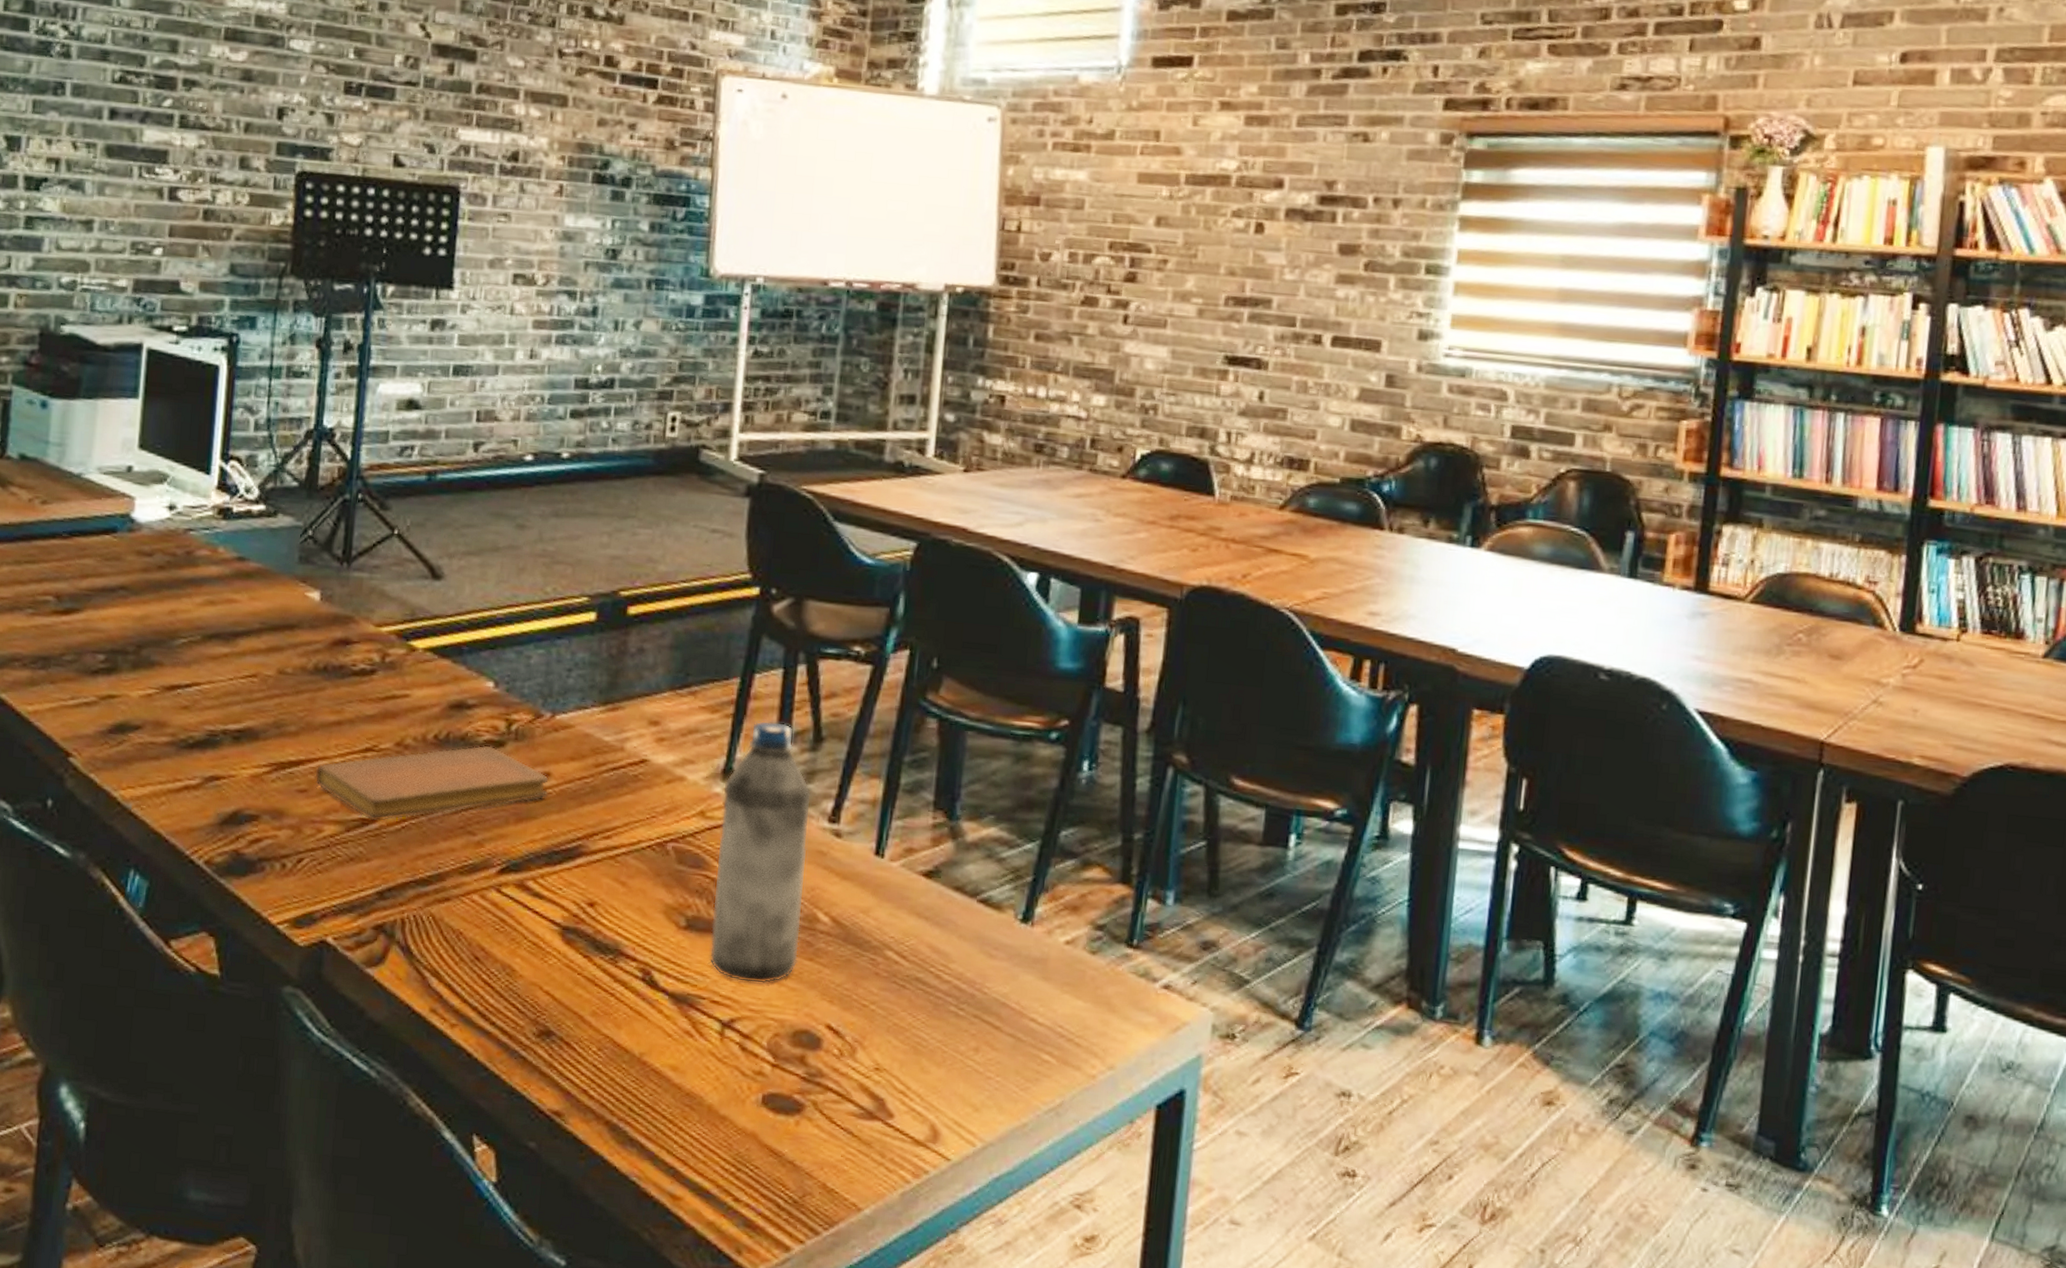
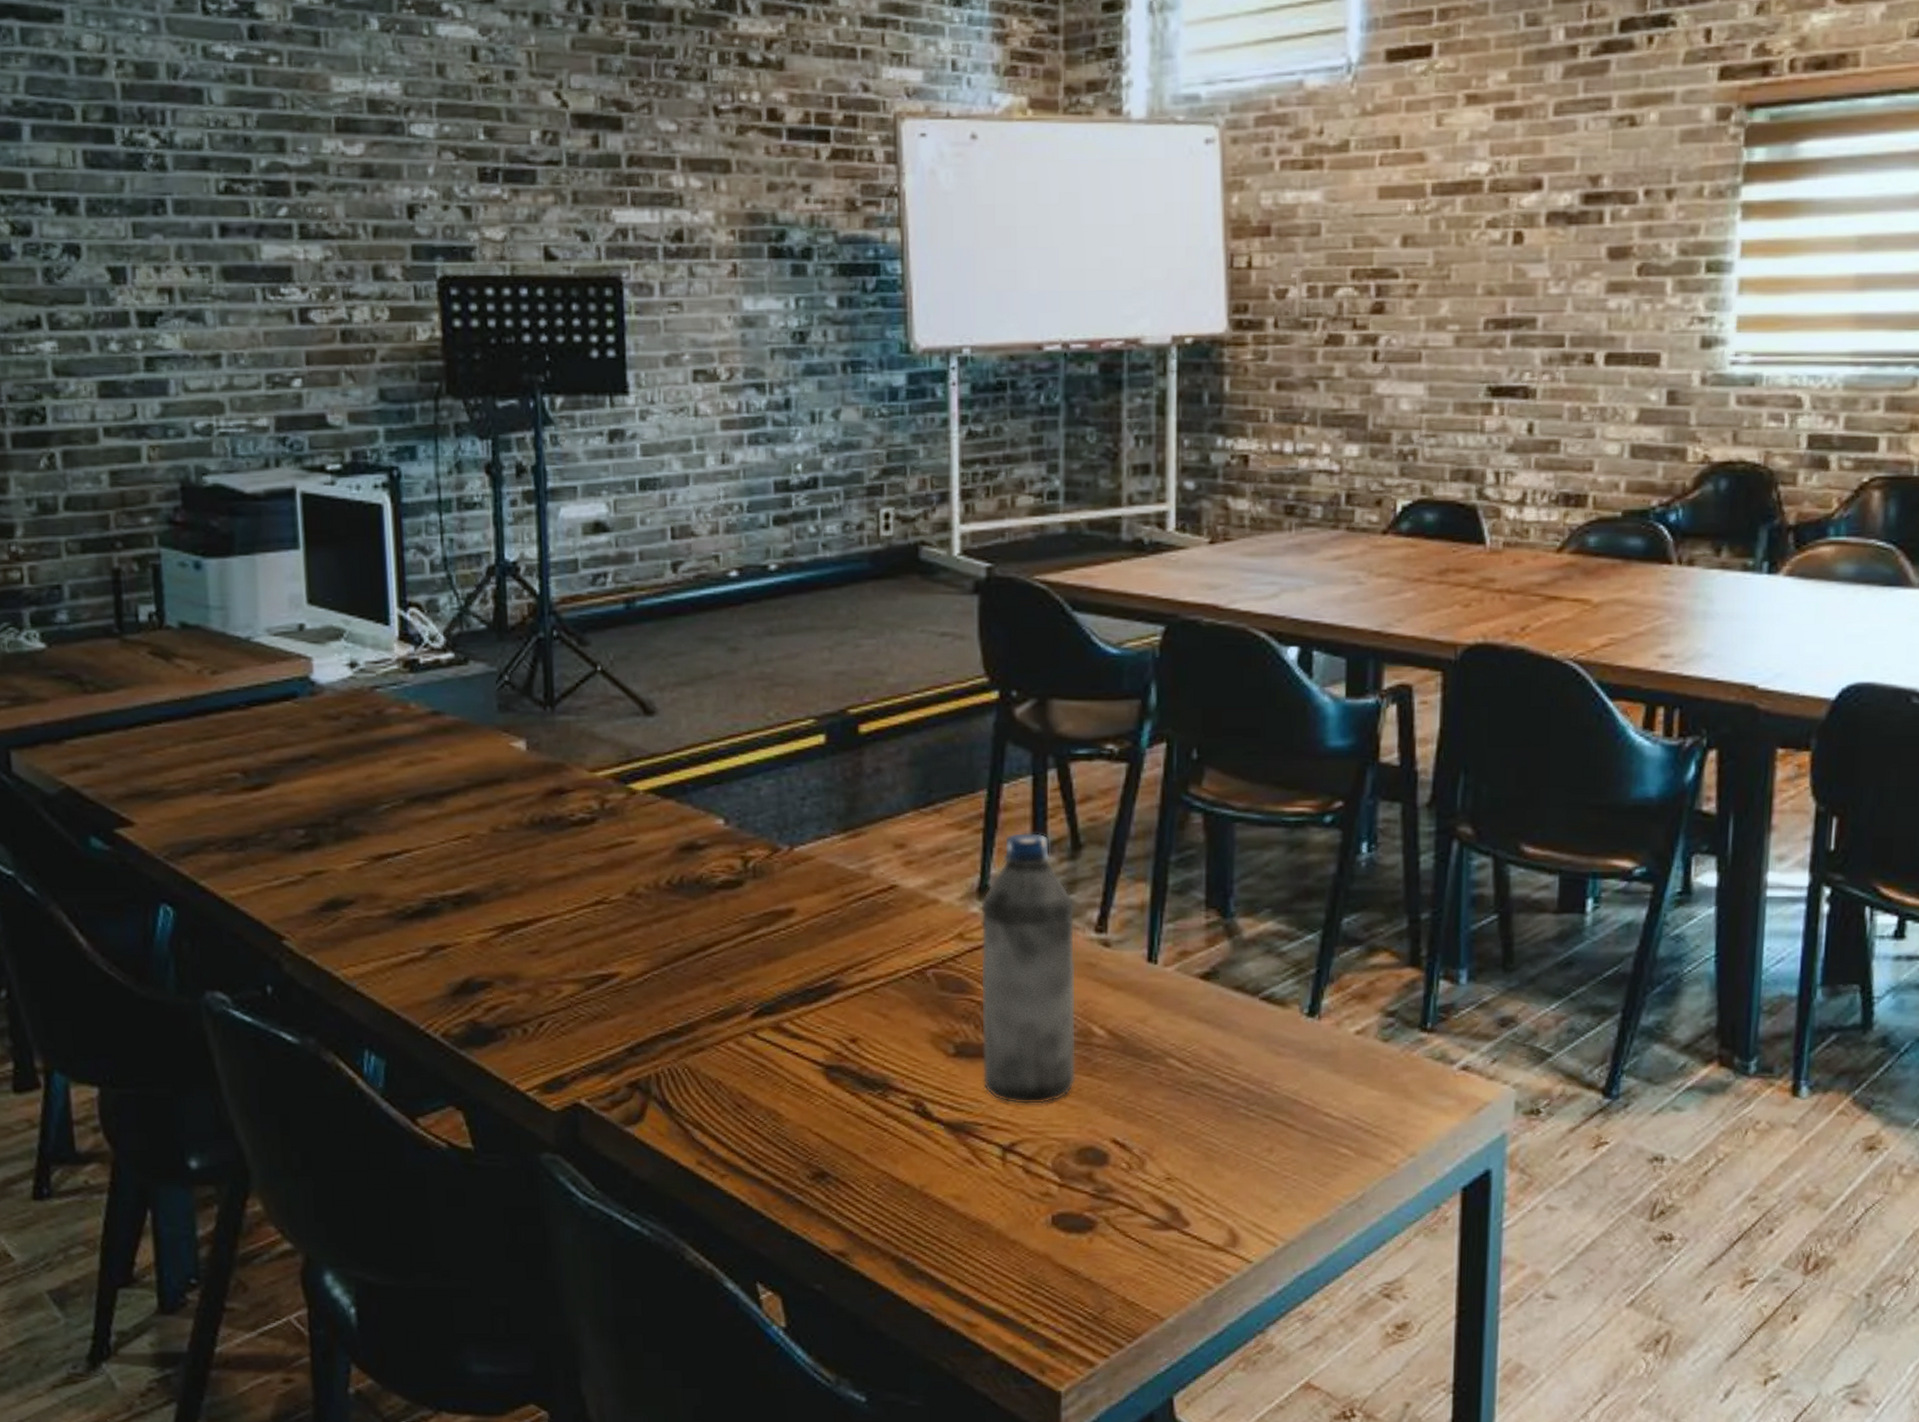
notebook: present [315,745,549,822] -> none [545,886,796,976]

